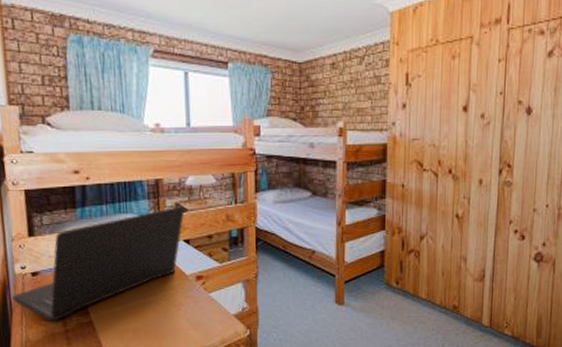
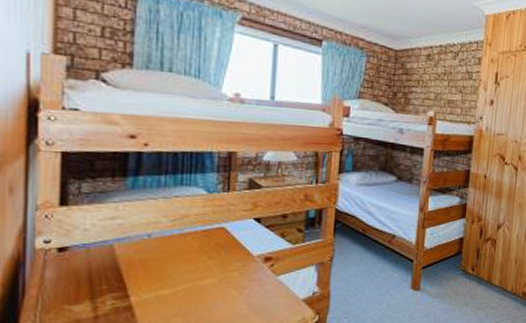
laptop: present [12,206,185,322] -> none [27,182,259,306]

